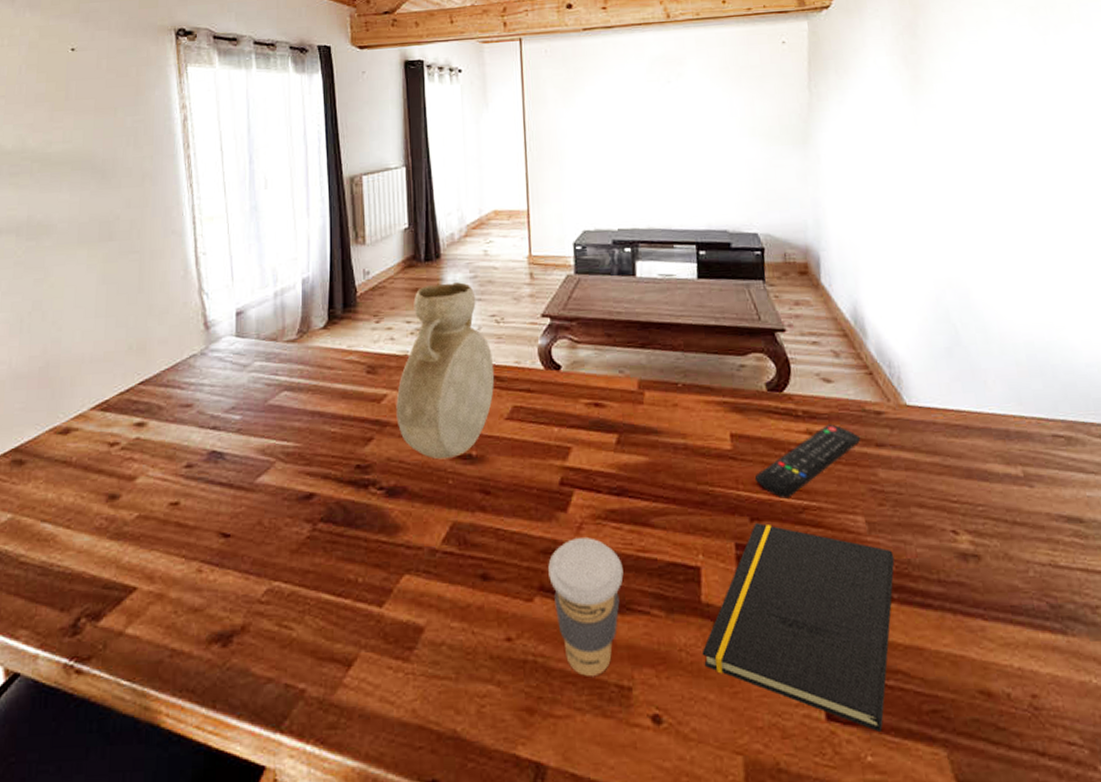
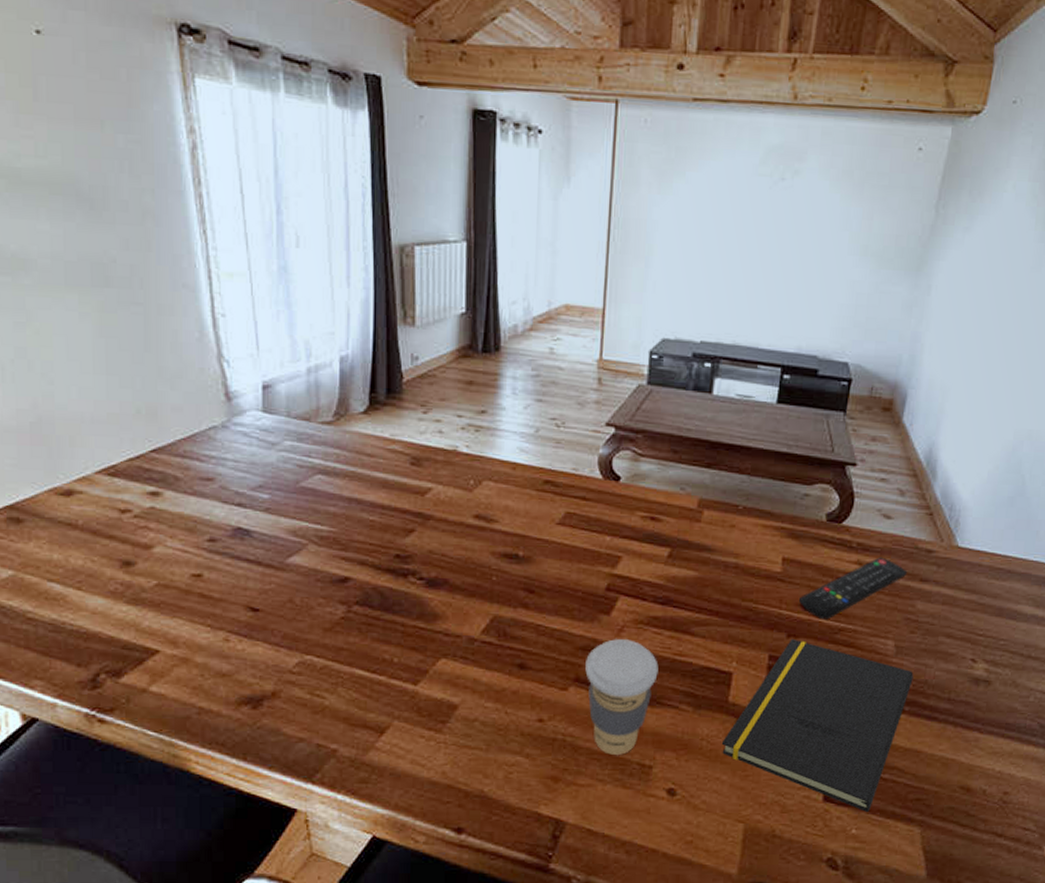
vase: present [396,282,495,460] -> none [441,379,550,557]

